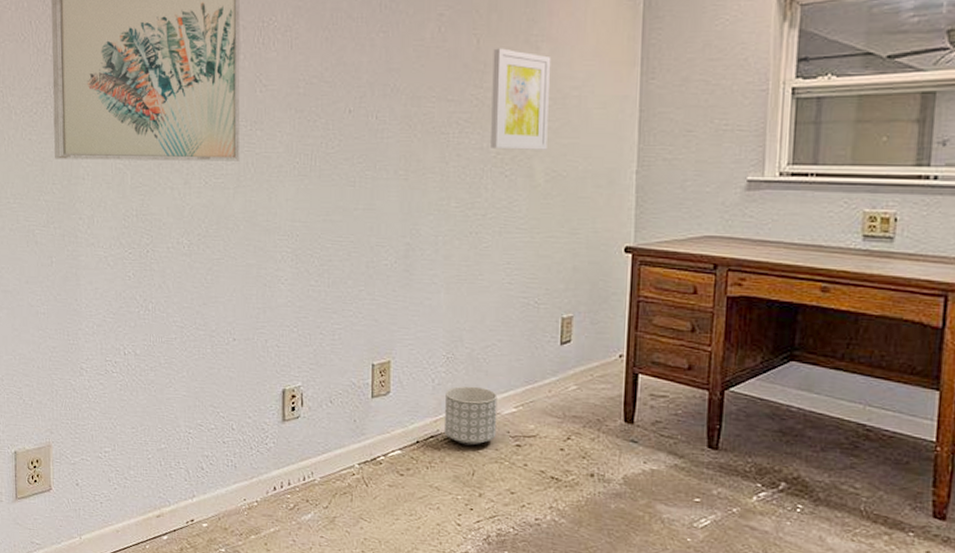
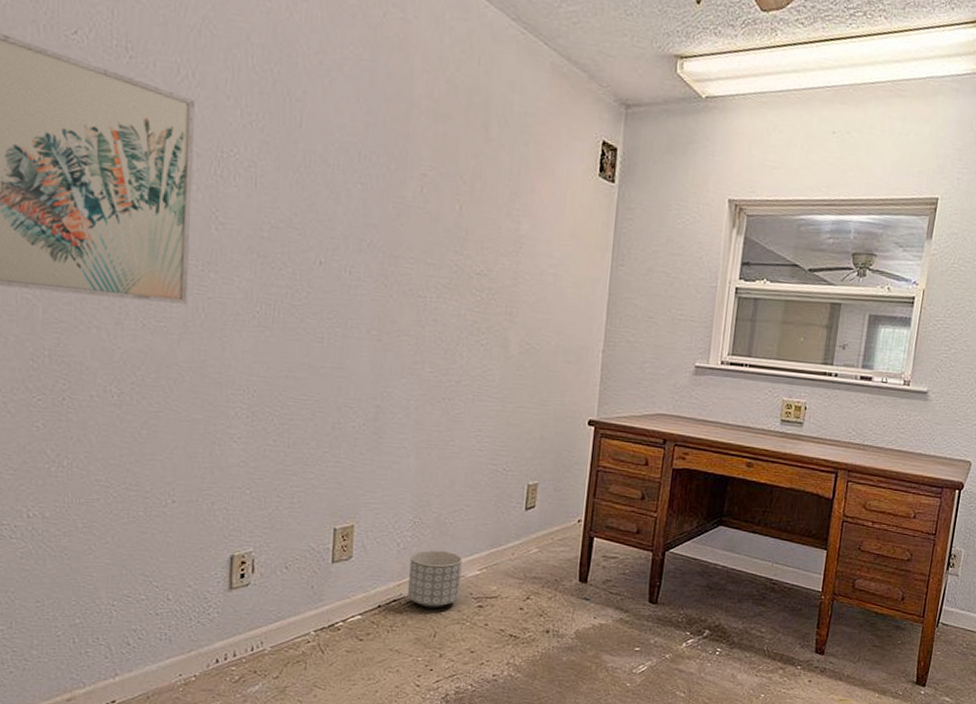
wall art: present [491,48,551,150] -> none [468,217,531,323]

